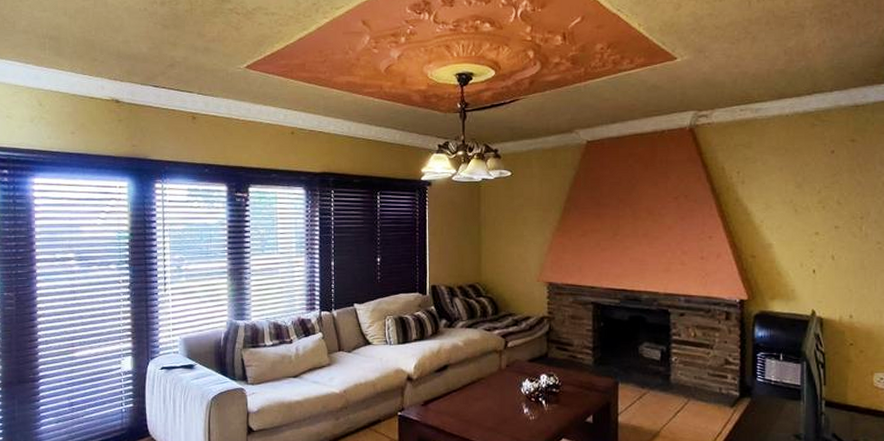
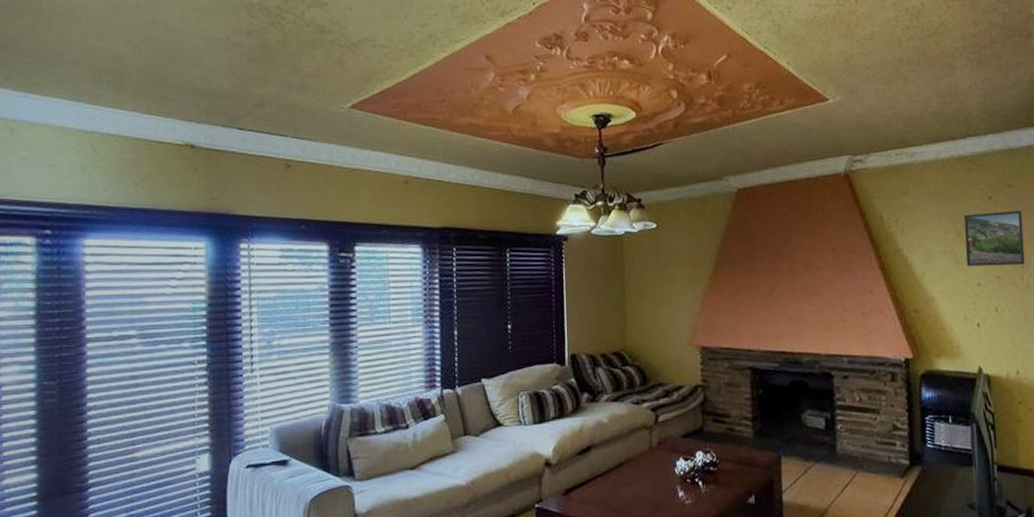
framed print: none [805,164,864,216] -> present [963,210,1025,267]

